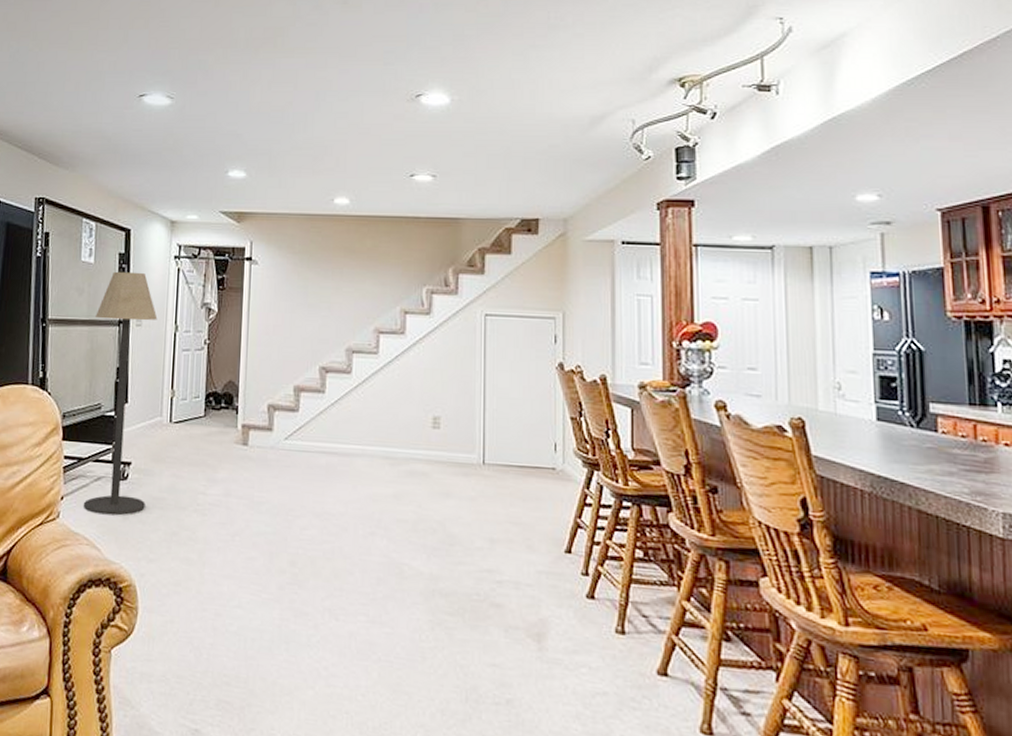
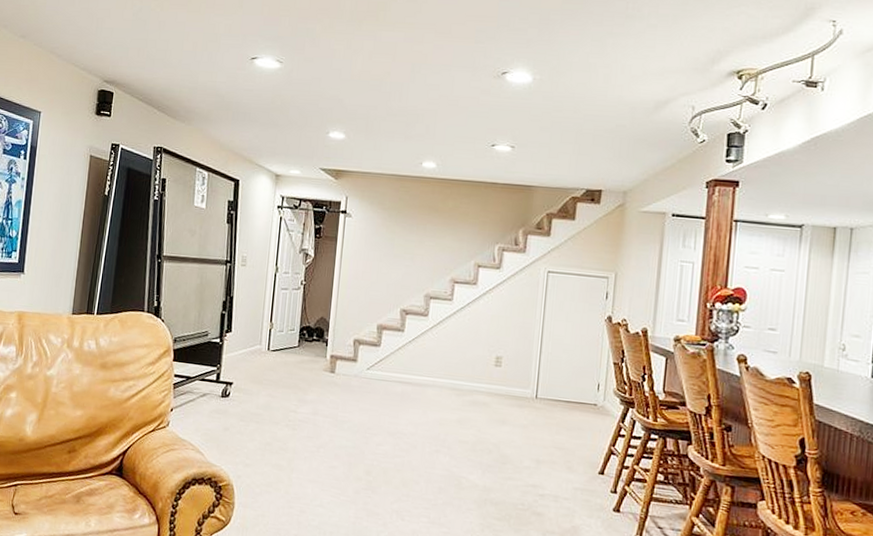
floor lamp: present [83,271,158,516] -> none [189,216,261,427]

